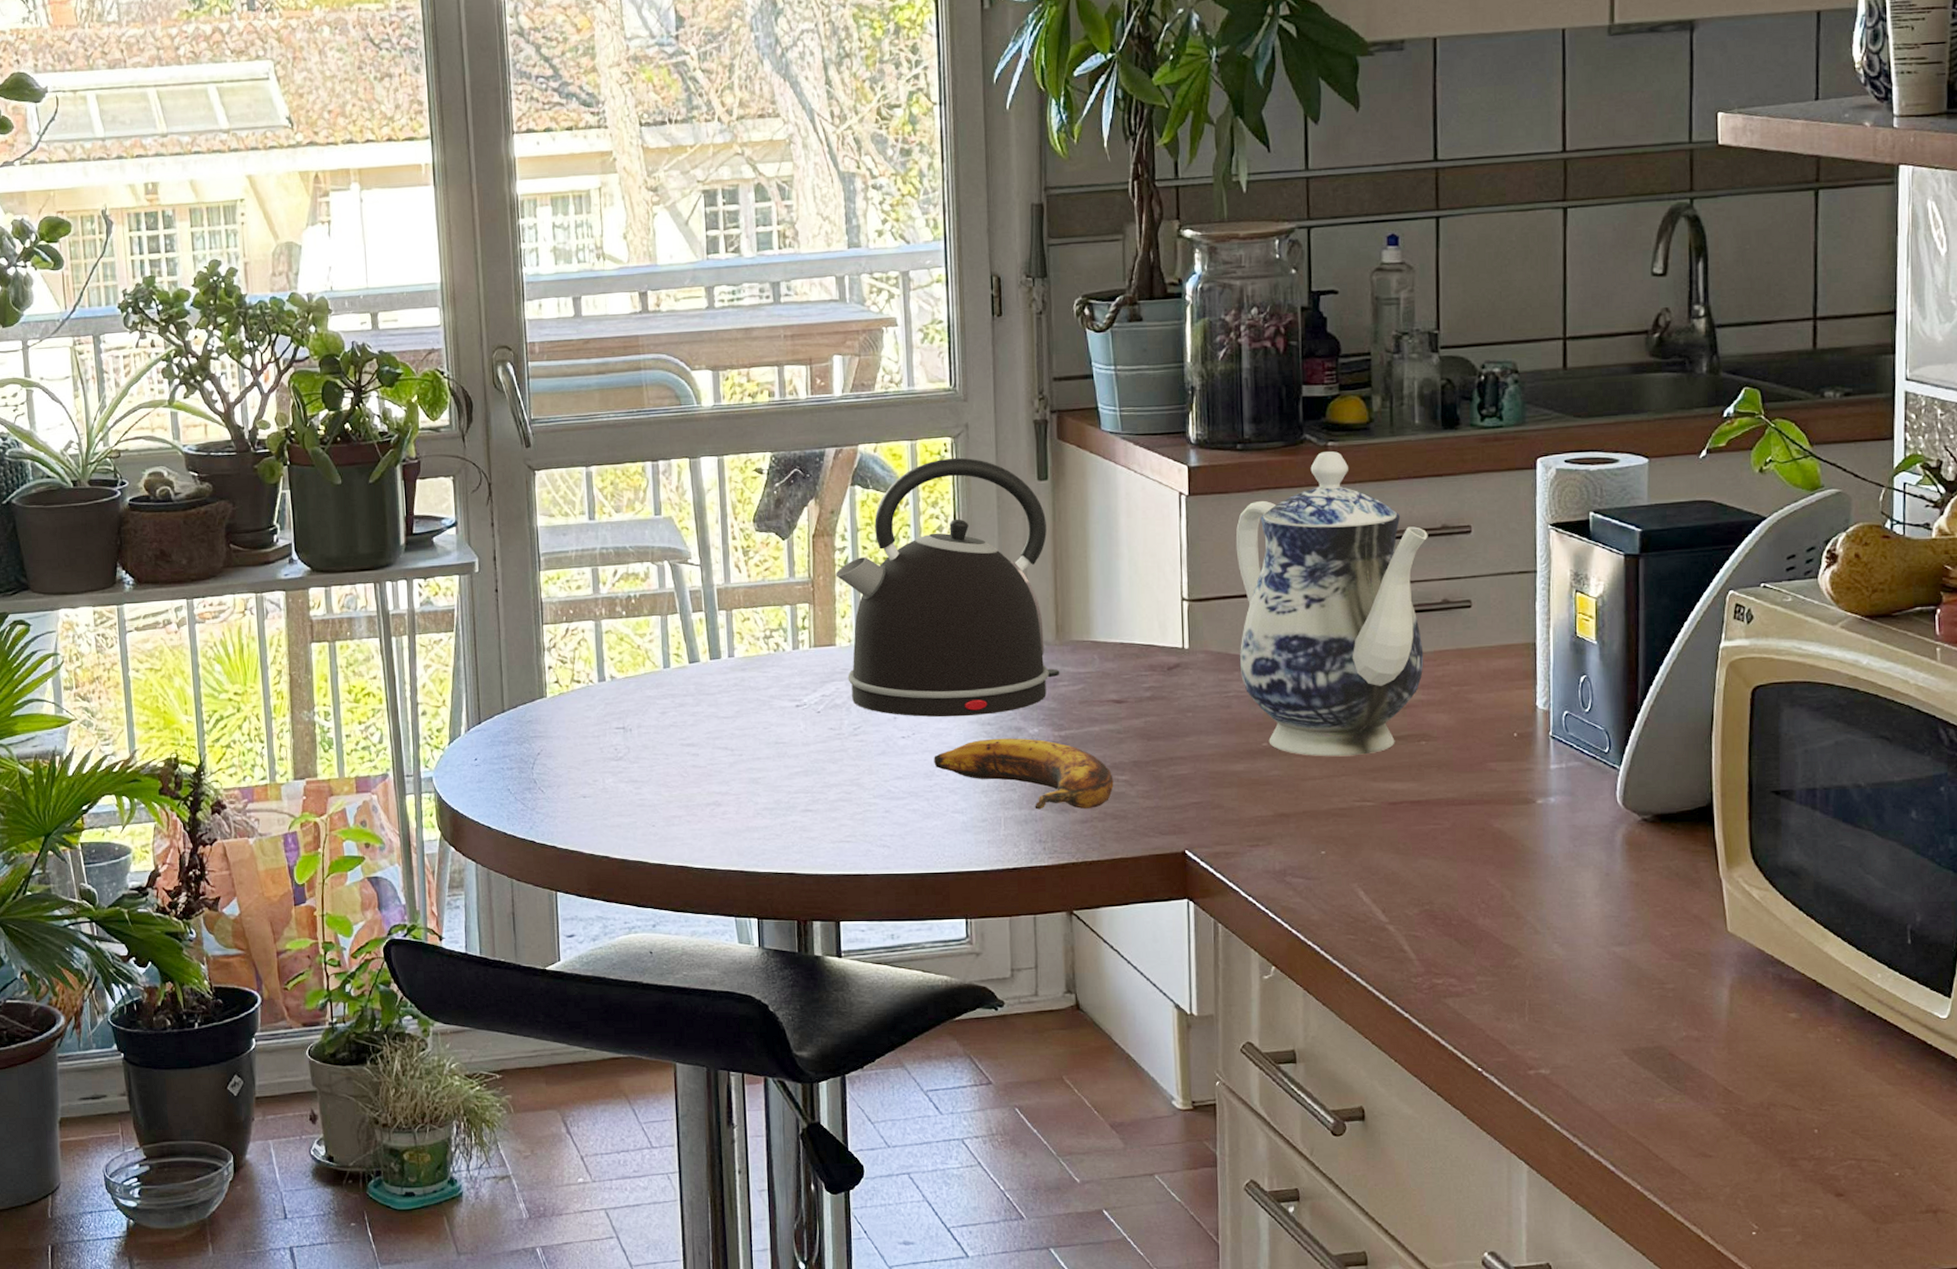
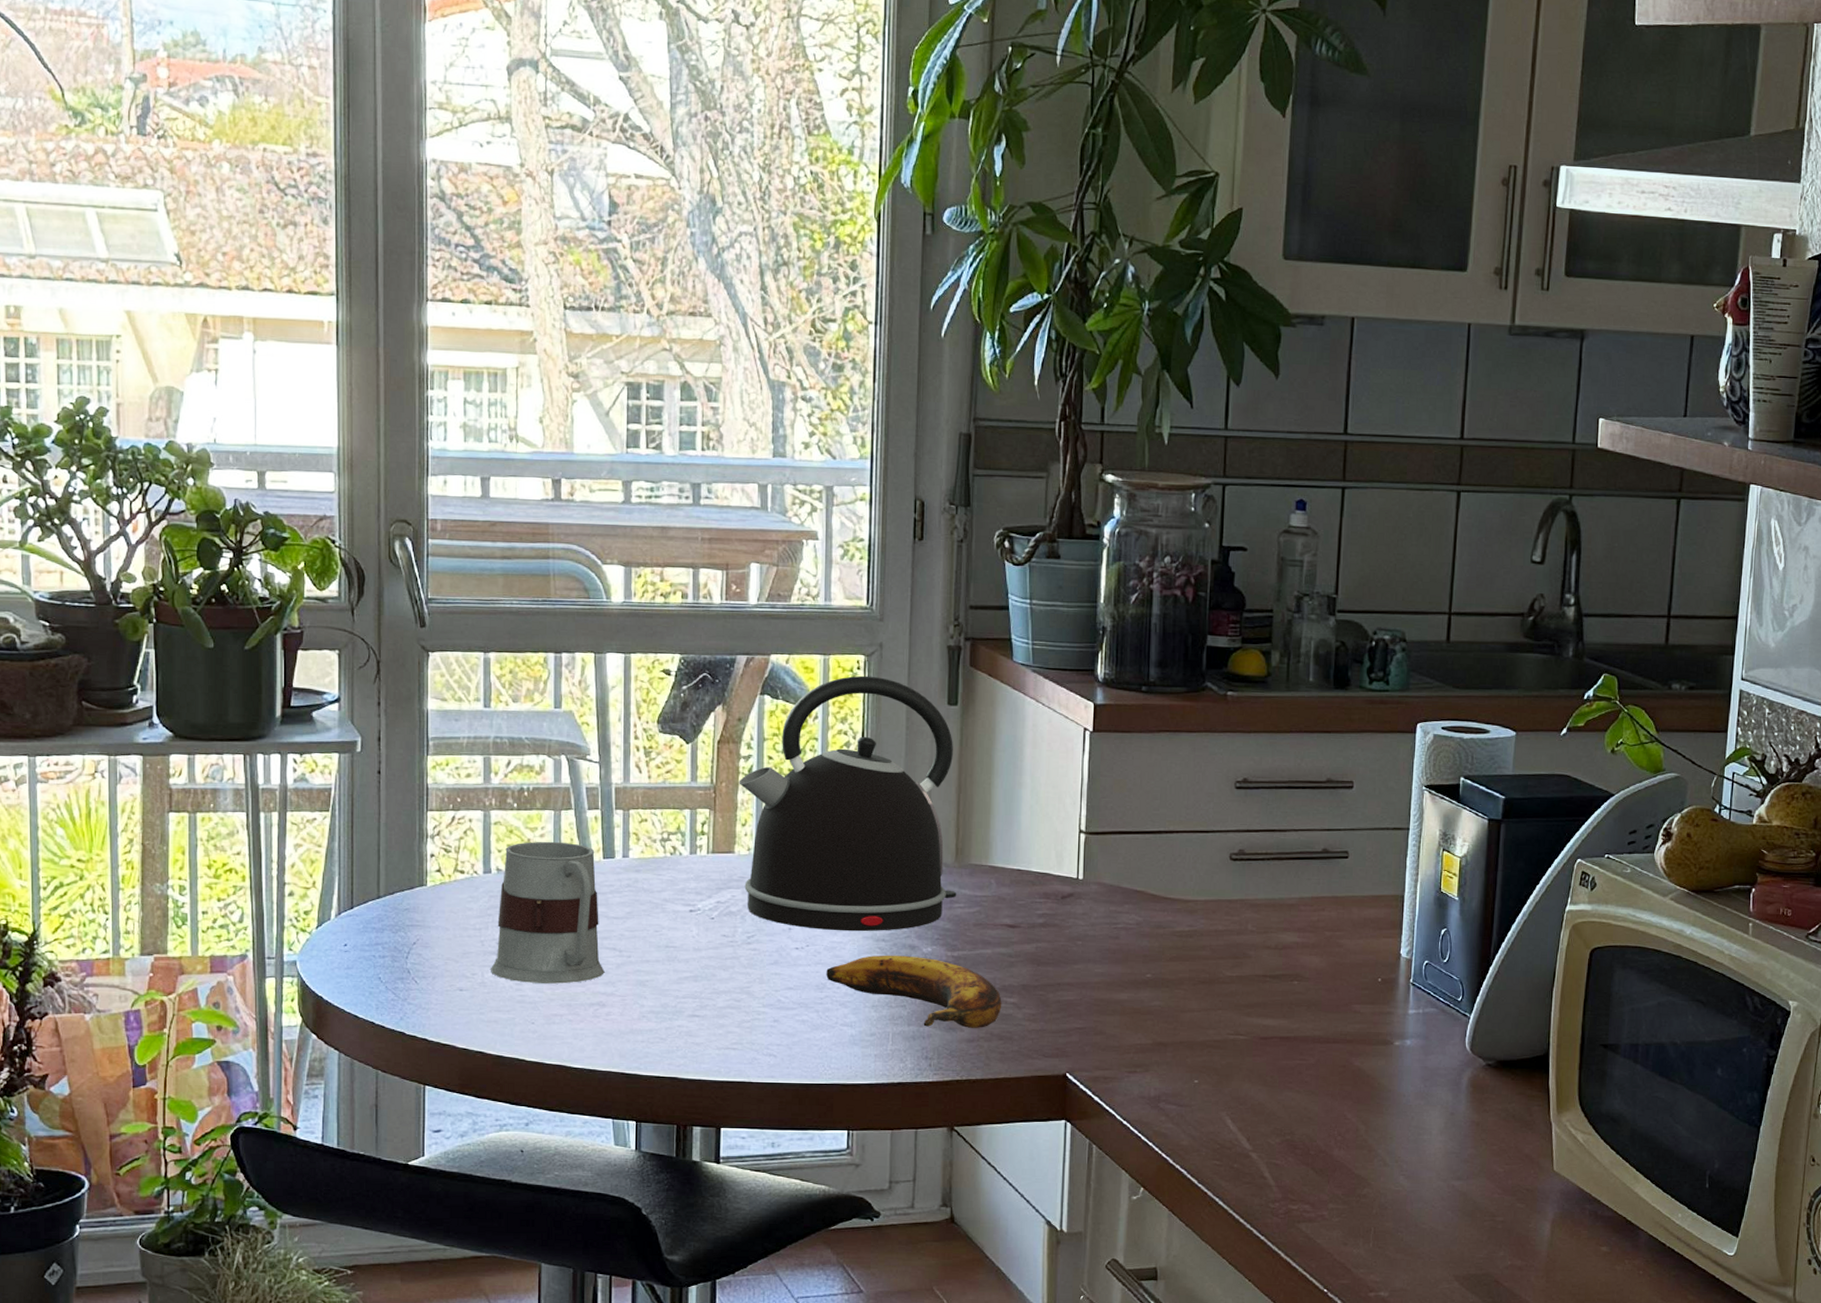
mug: none [611,646,718,787] -> present [491,841,605,984]
teapot: present [1235,451,1428,757] -> none [1130,700,1314,992]

